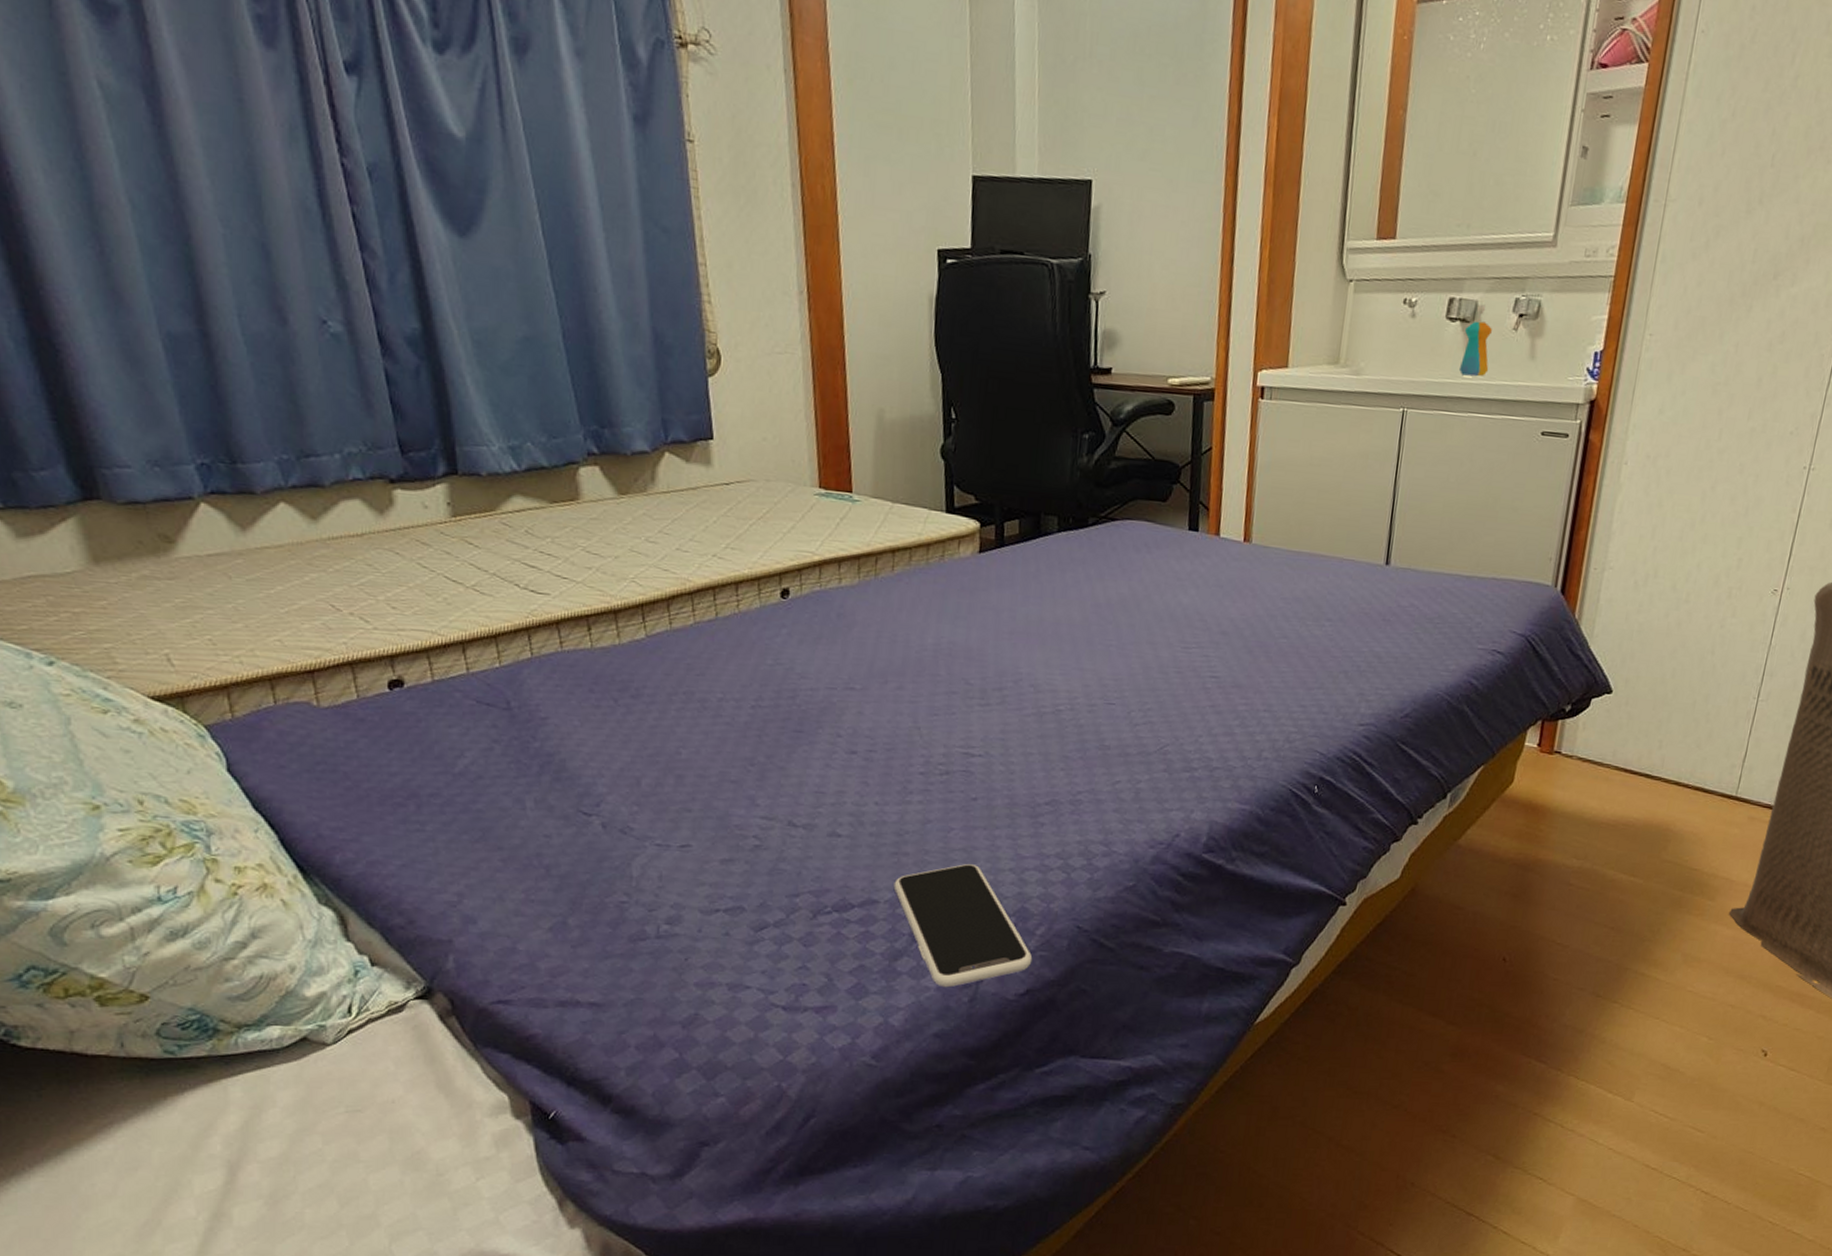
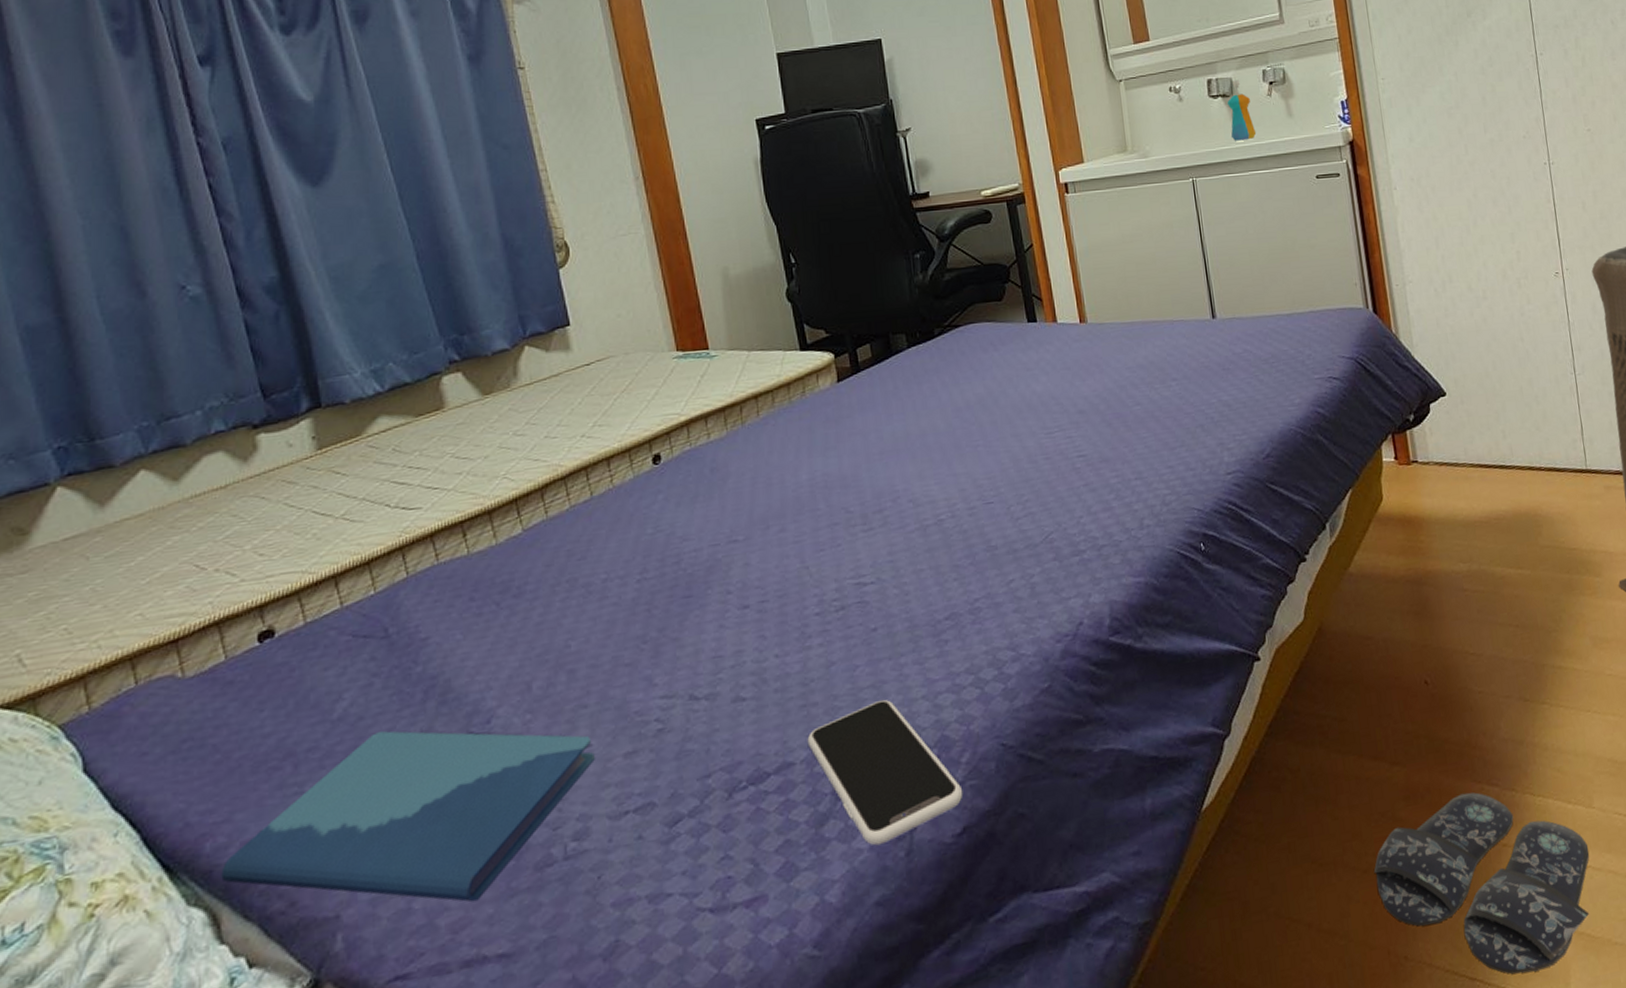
book: none [349,793,695,956] -> present [221,731,596,903]
slippers: none [1402,1062,1616,1221] -> present [1374,792,1590,974]

